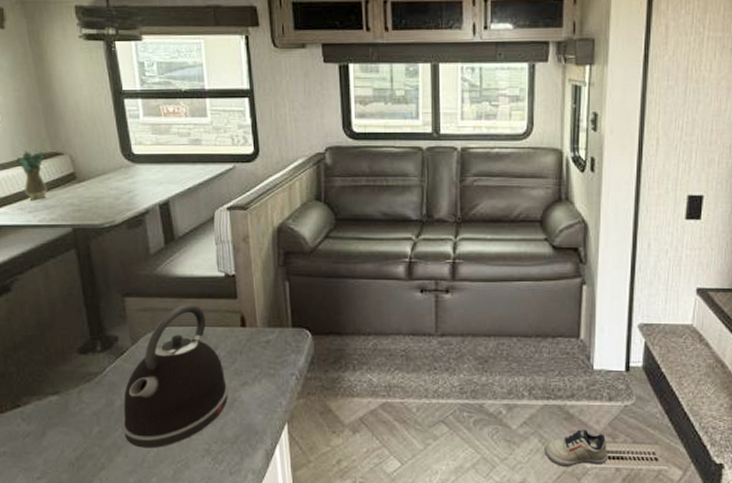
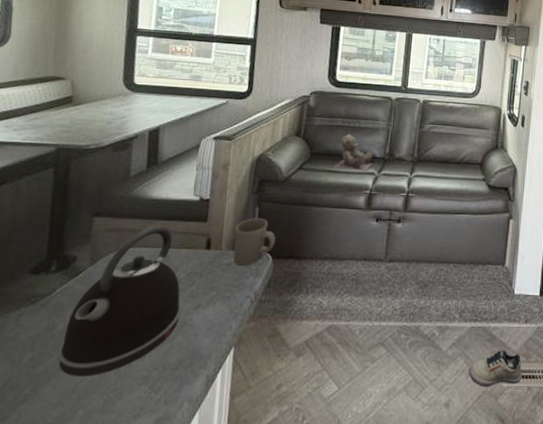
vase: present [16,150,47,201] -> none [15,73,46,119]
mug: none [268,293,312,343] -> present [233,218,276,266]
stuffed animal: none [364,194,412,237] -> present [333,133,375,171]

